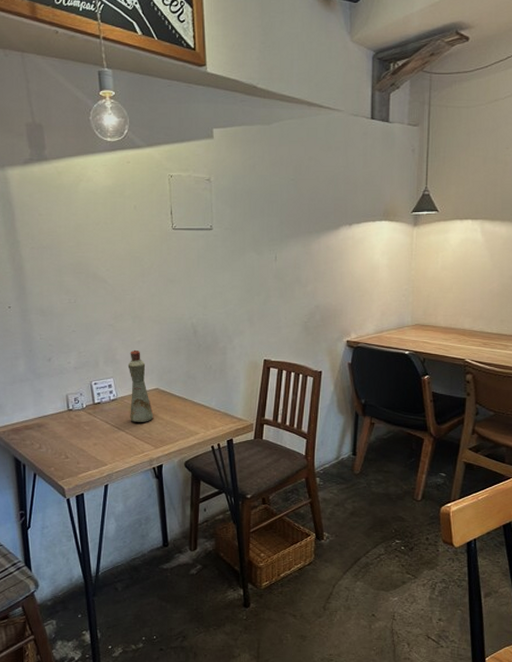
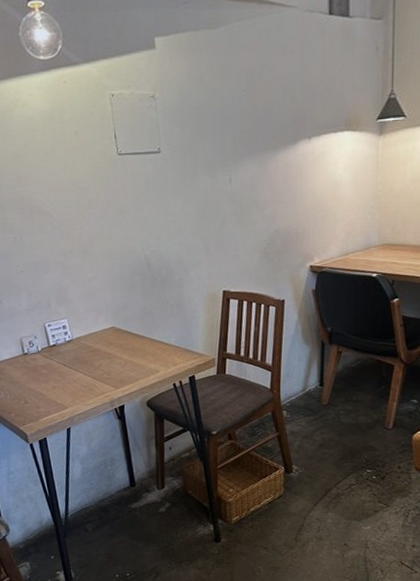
bottle: present [127,349,154,422] -> none [81,287,112,363]

